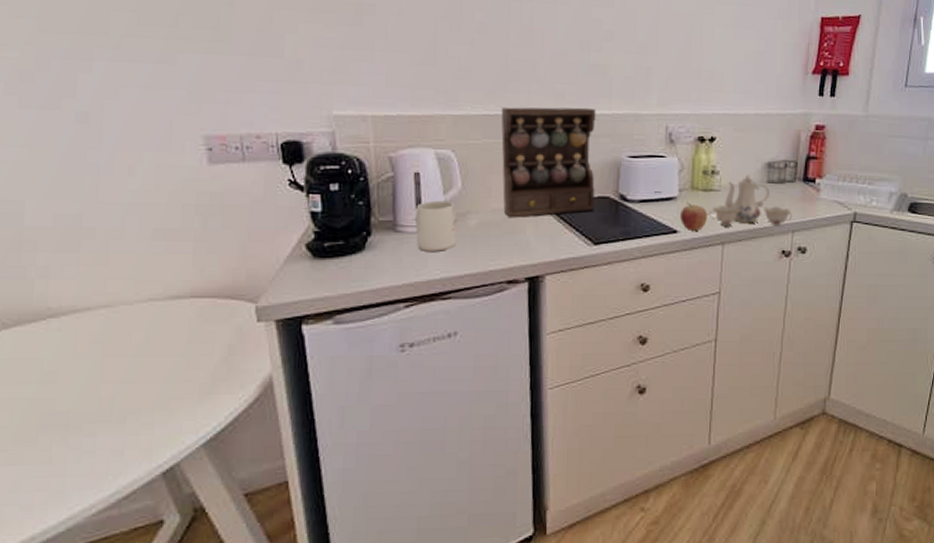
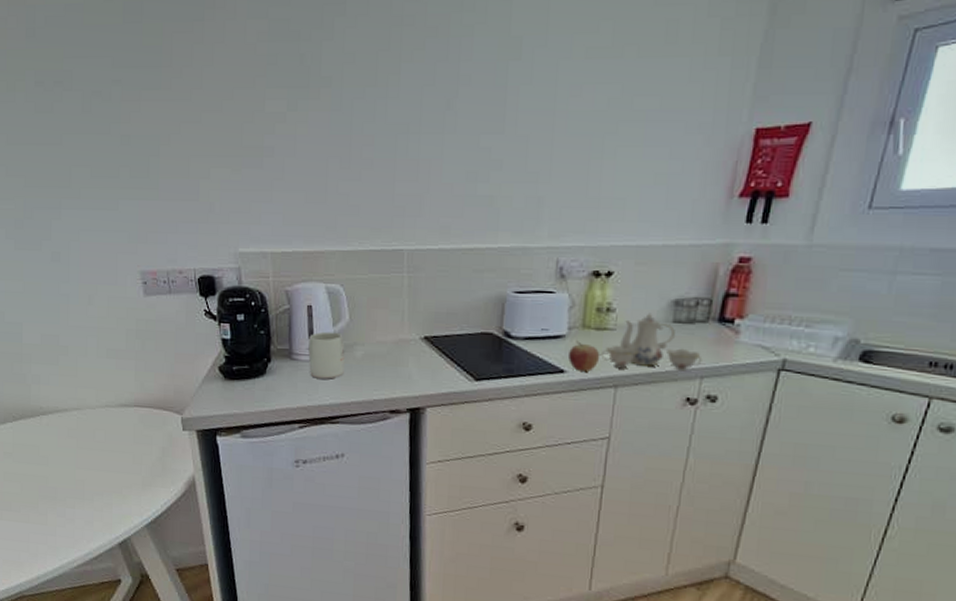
spice rack: present [501,106,596,218] -> none [386,241,481,351]

